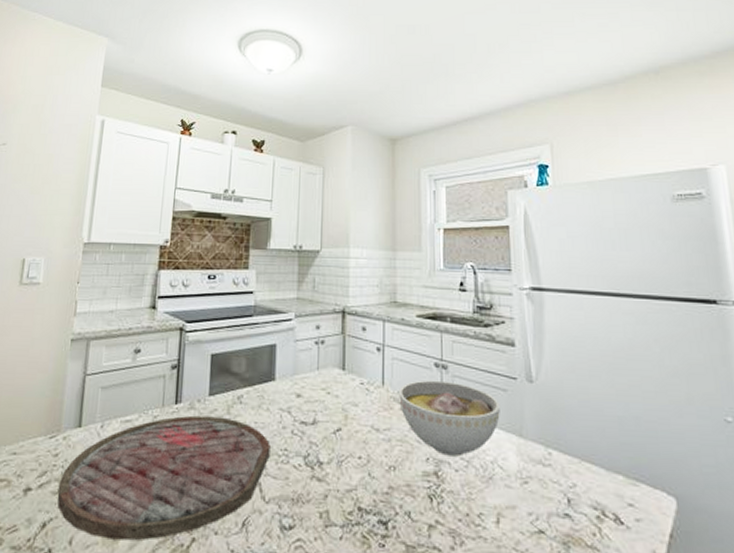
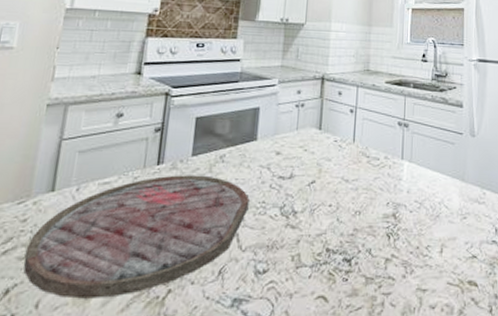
bowl: present [399,380,500,457] -> none [367,136,448,200]

